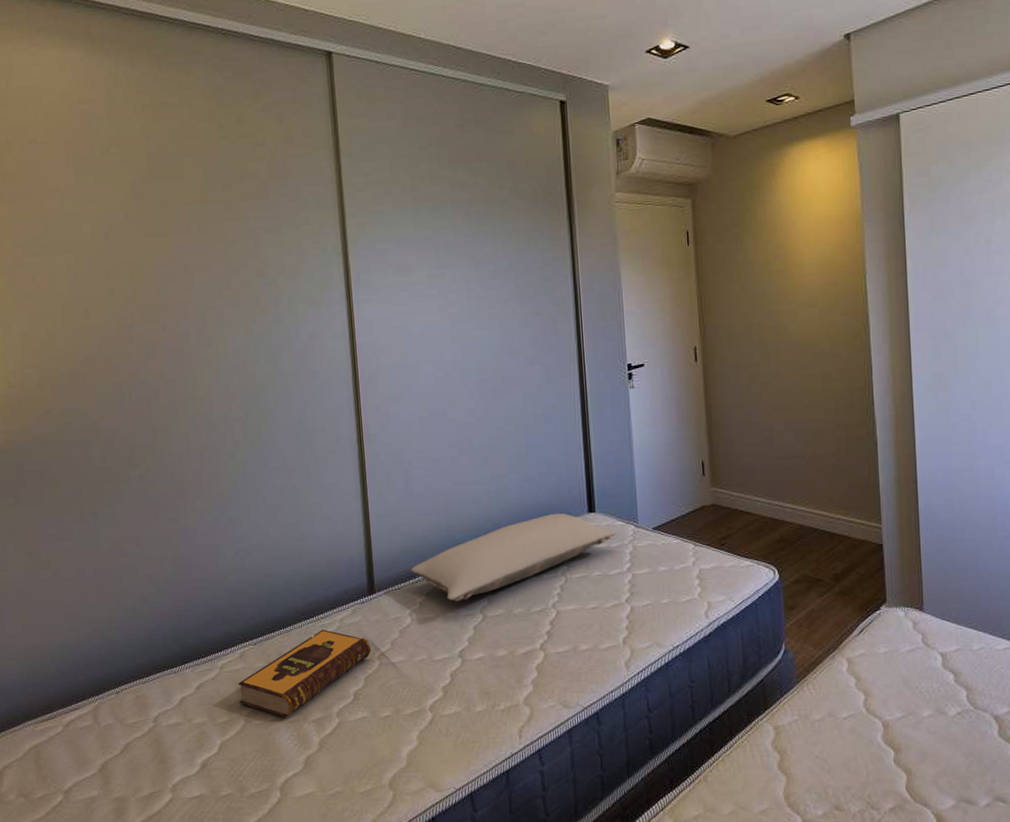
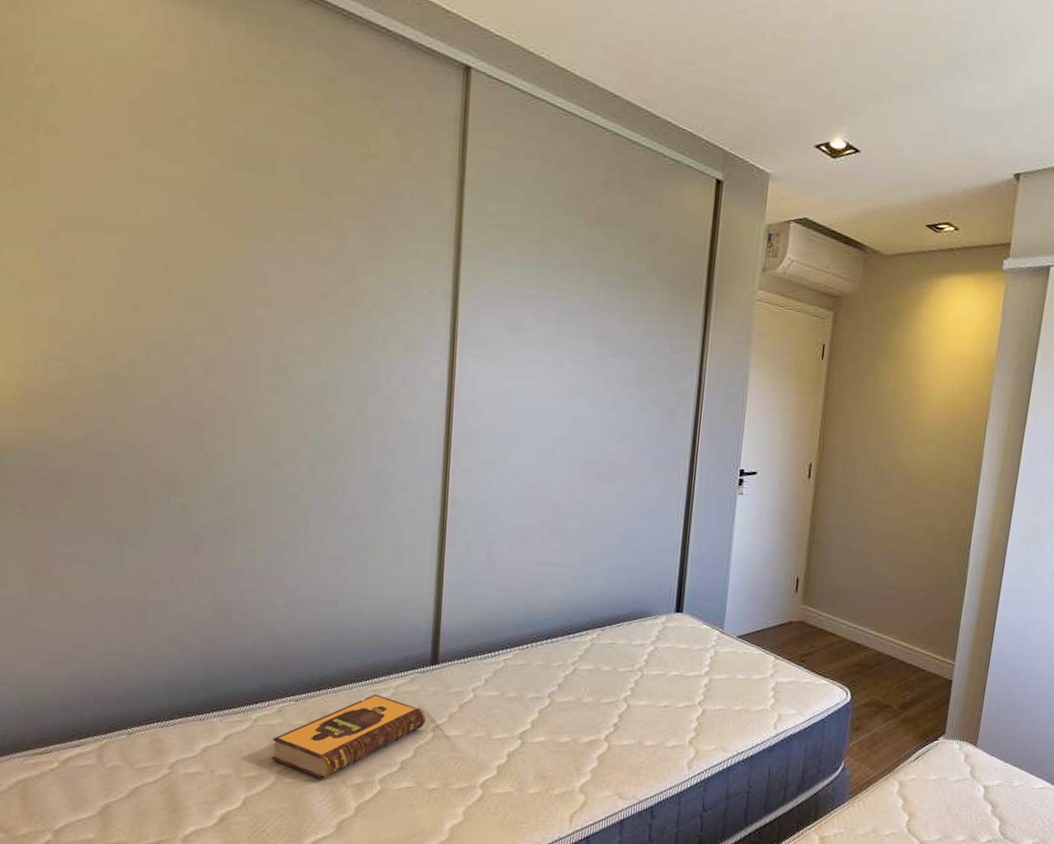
pillow: present [411,513,616,602] -> none [481,608,700,683]

